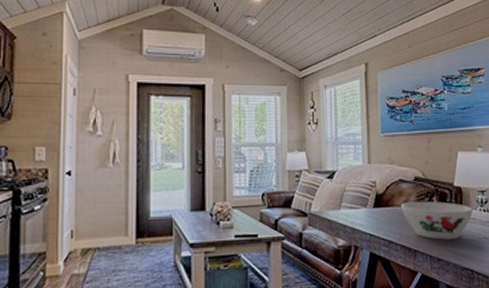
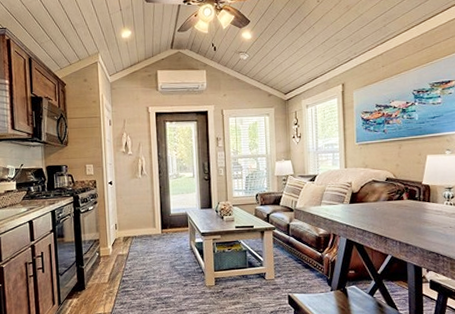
bowl: present [401,201,474,240] -> none [374,197,441,229]

